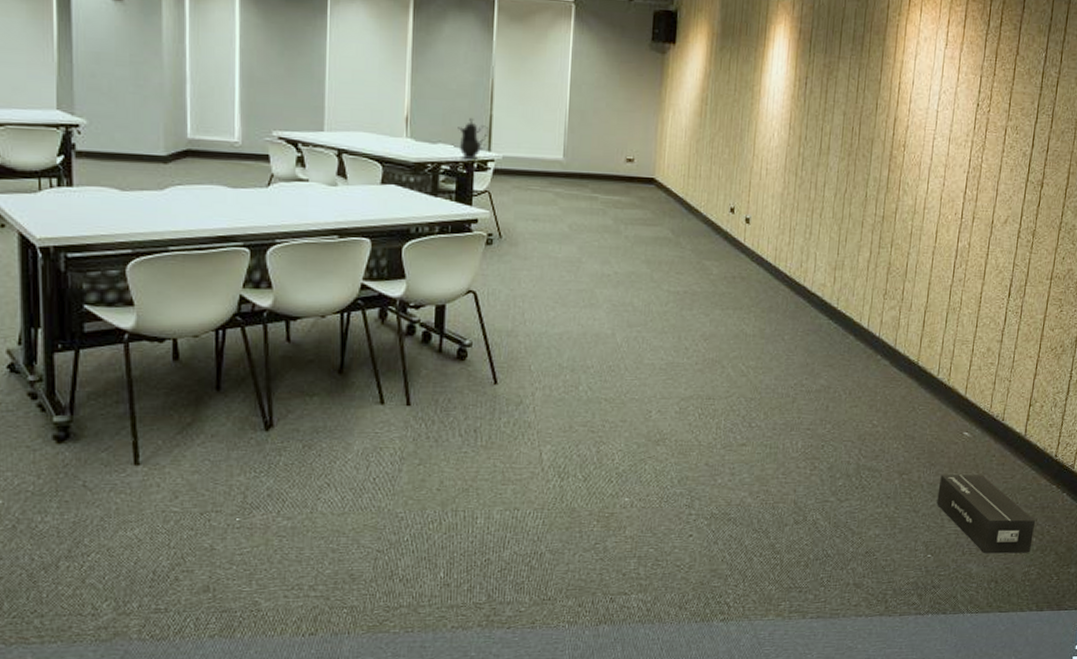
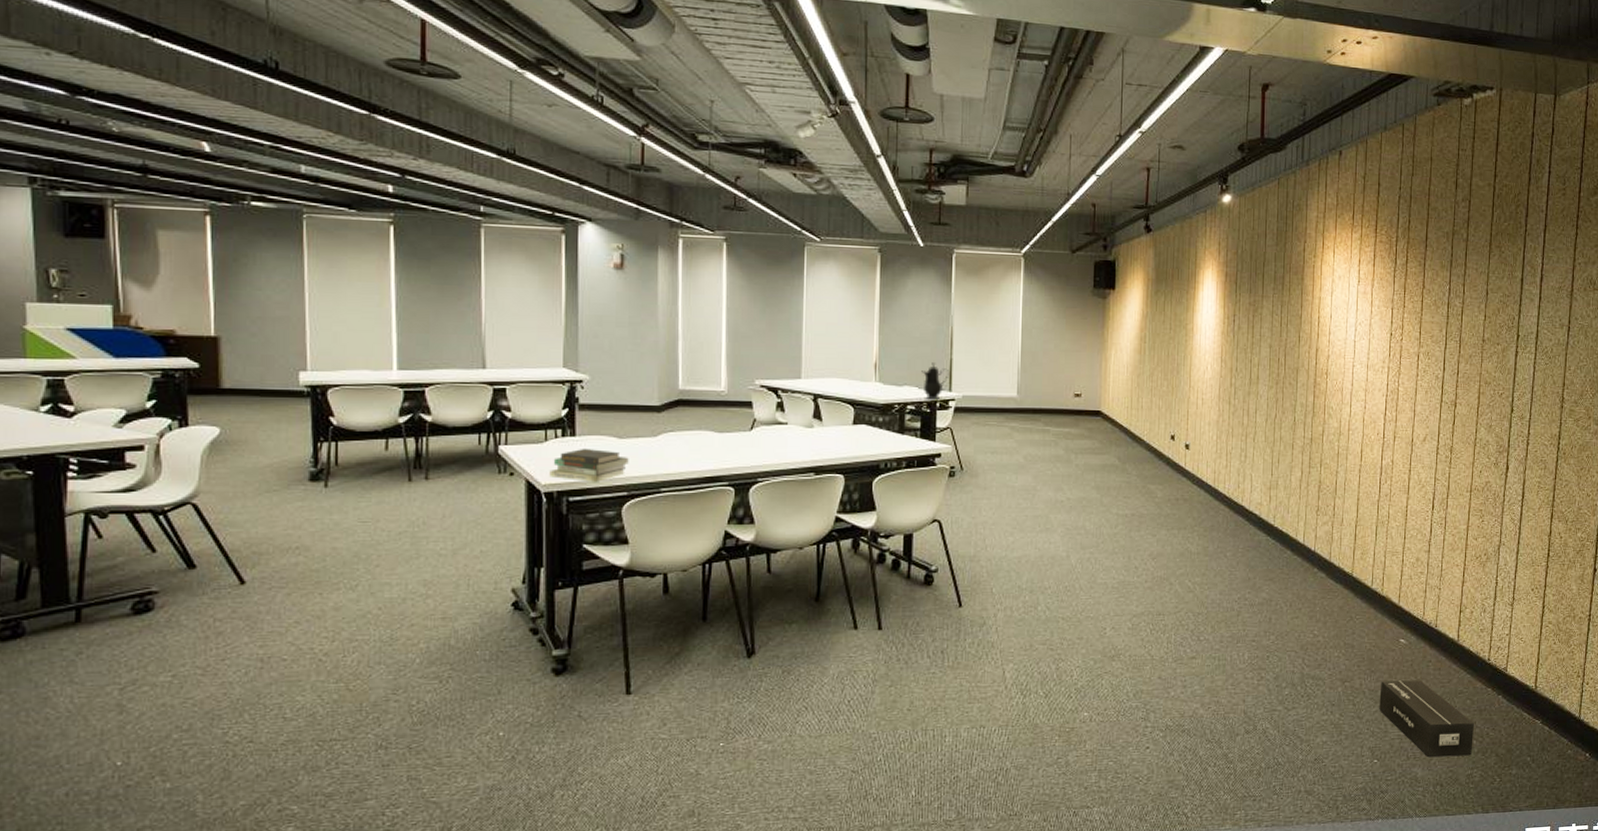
books: none [45,199,133,238] -> present [549,448,629,482]

